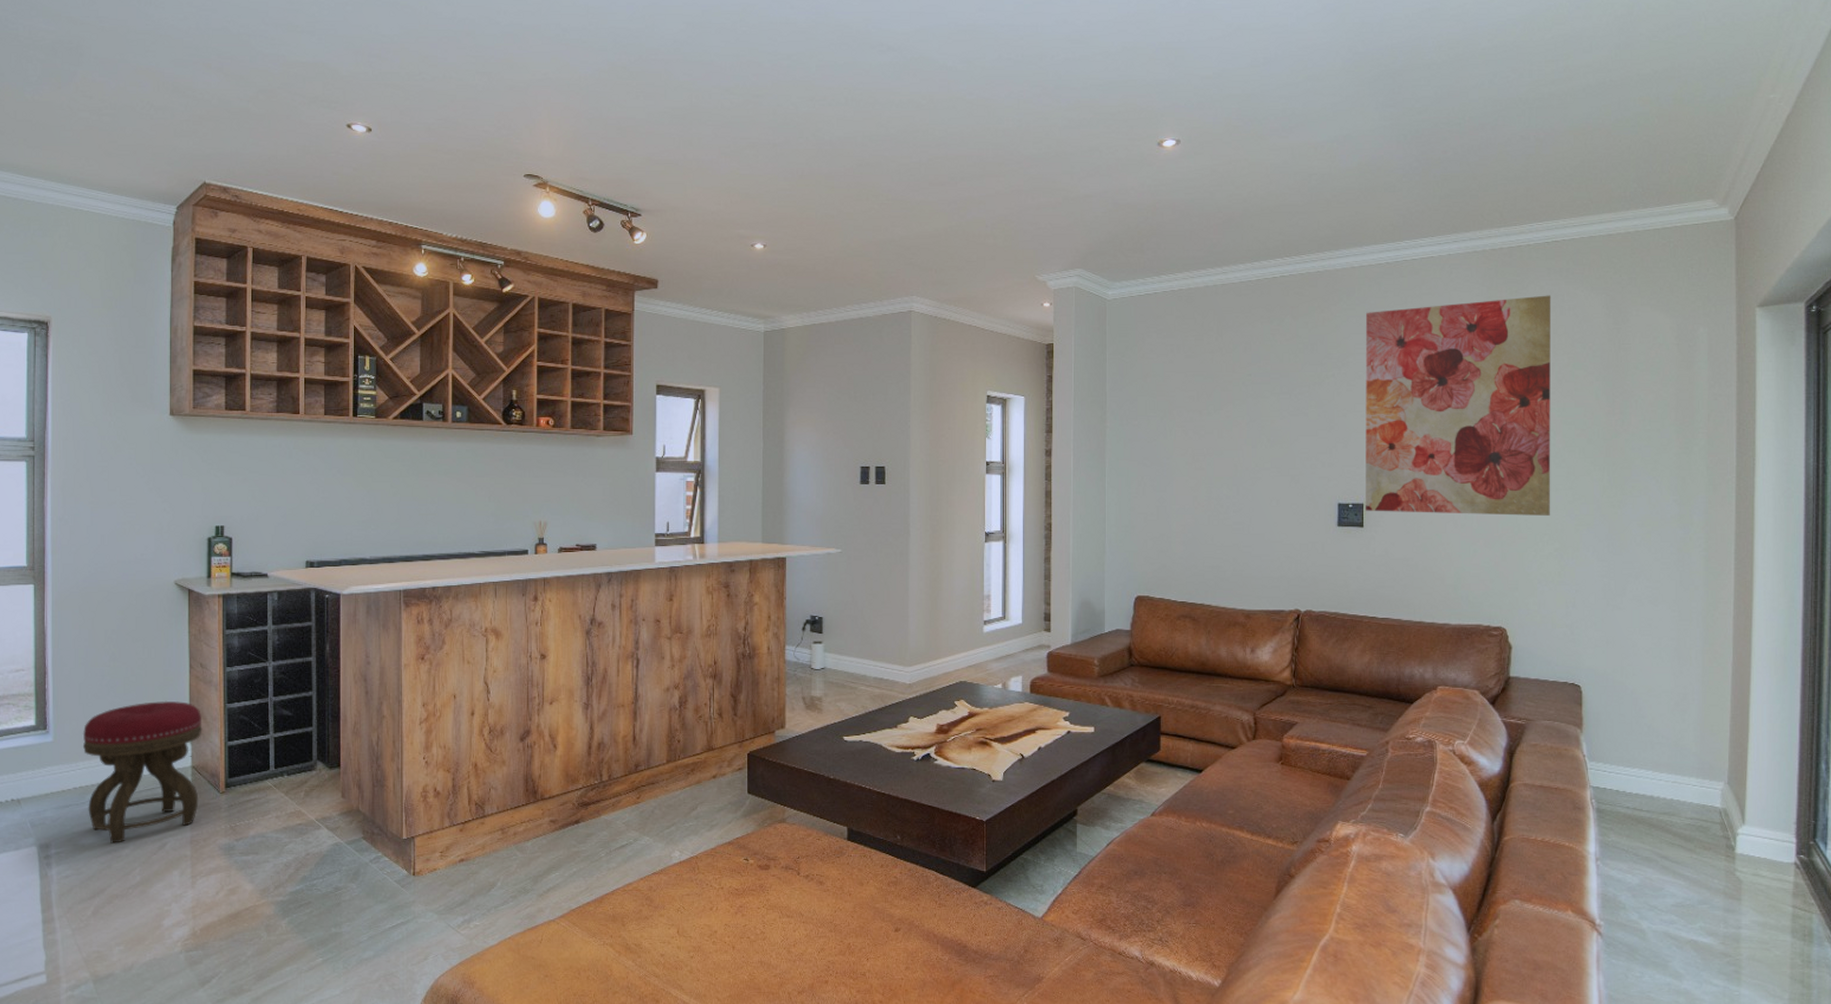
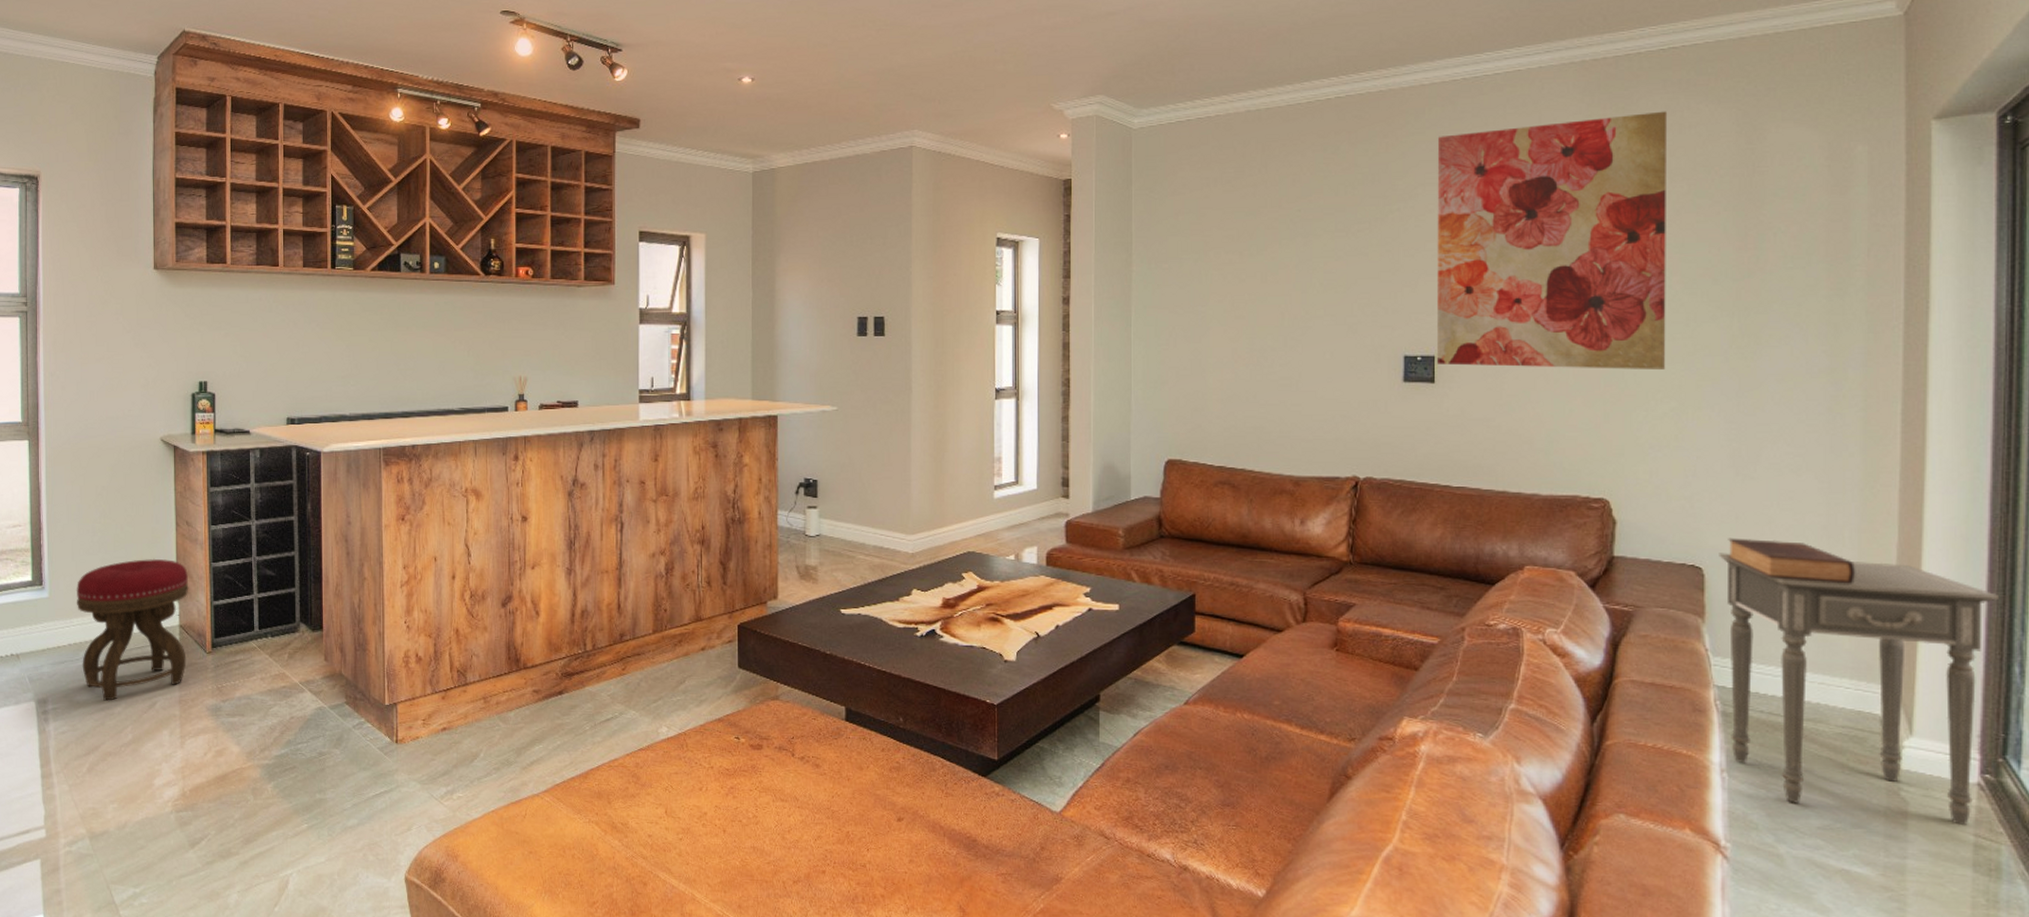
side table: none [1593,672,1810,898] -> present [1719,553,2000,825]
book: none [1600,659,1699,697] -> present [1728,537,1855,584]

